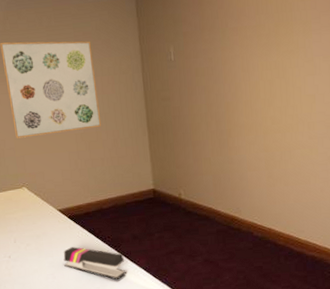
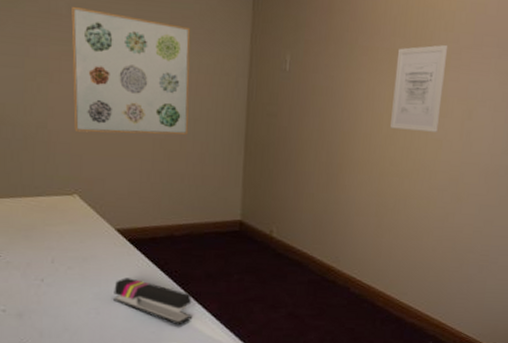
wall art: none [263,12,309,92] -> present [390,44,448,132]

